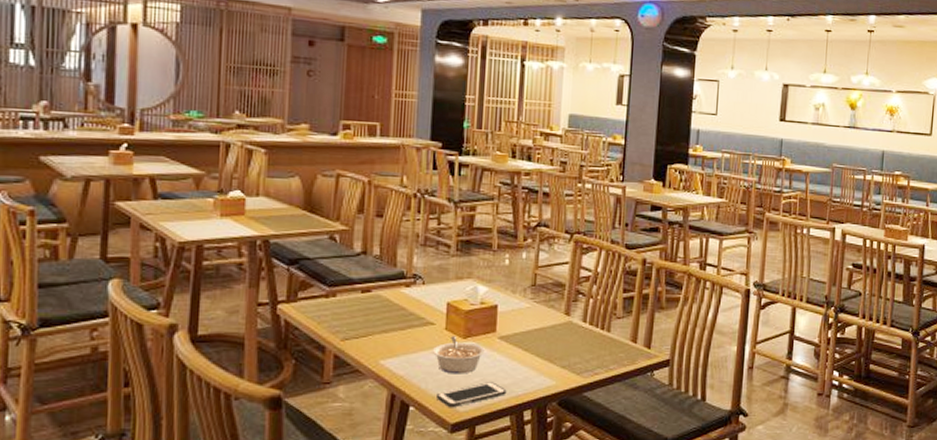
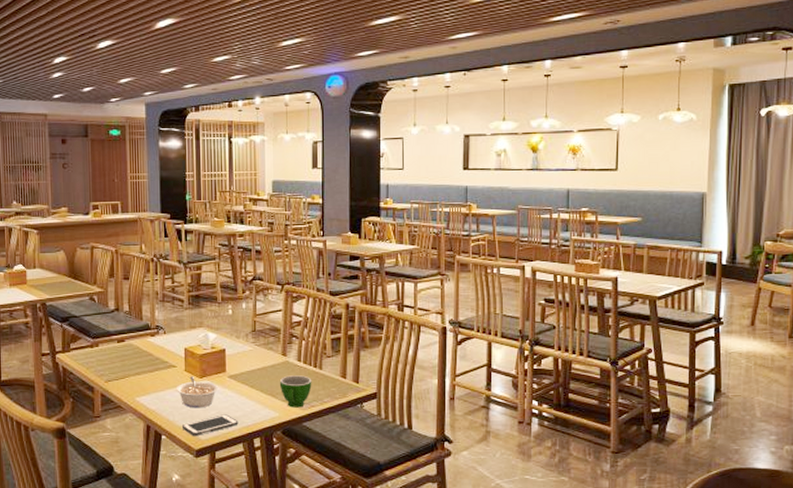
teacup: none [559,338,598,375] -> present [279,375,312,408]

